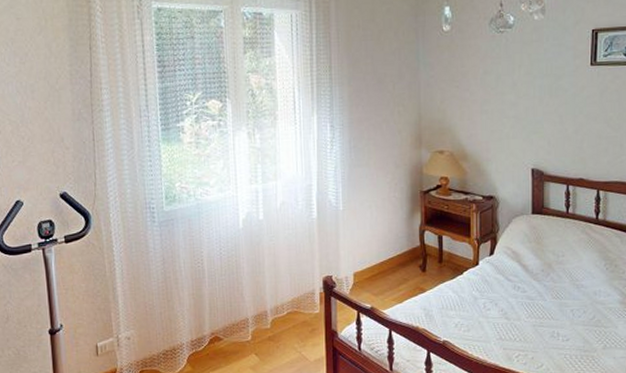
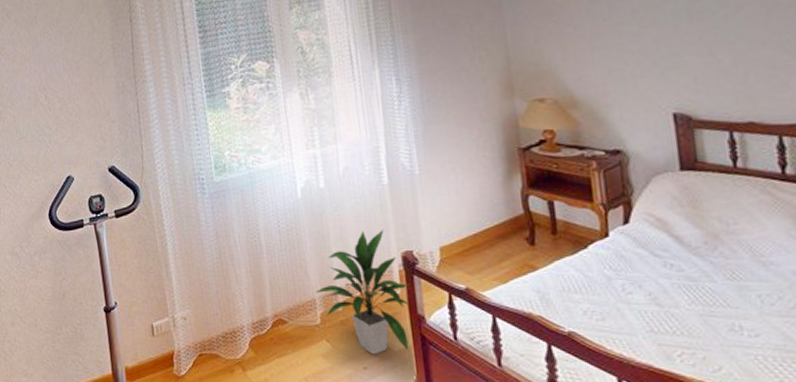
indoor plant: none [248,257,327,365] -> present [315,228,409,355]

